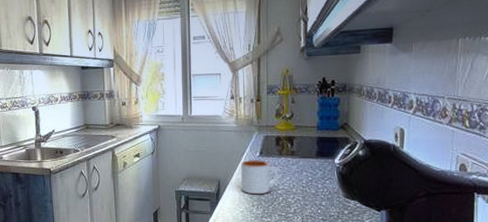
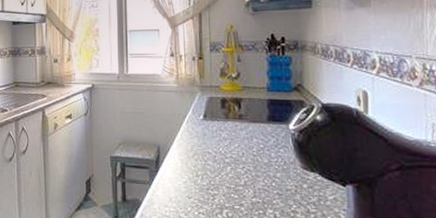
mug: present [241,159,279,195] -> none [183,123,226,163]

